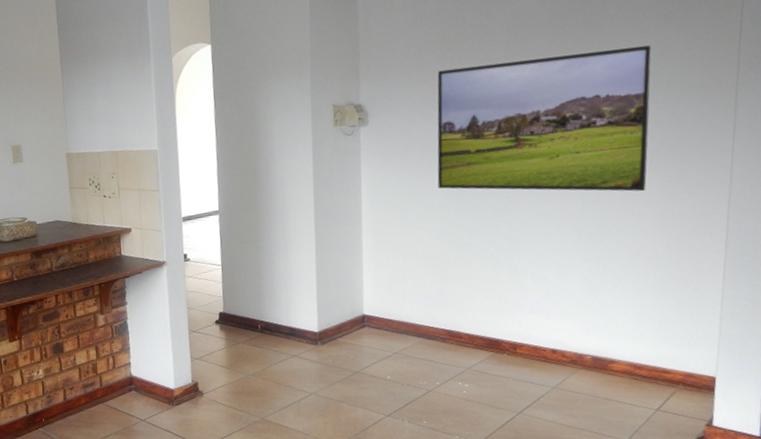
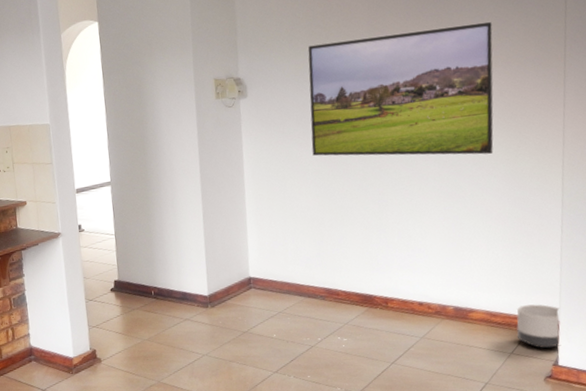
planter: none [664,357,717,407] -> present [516,304,561,349]

